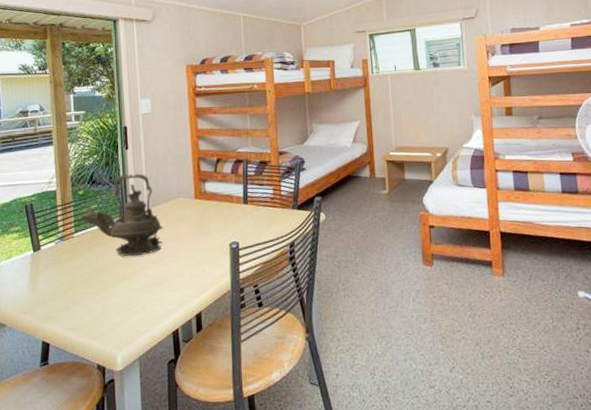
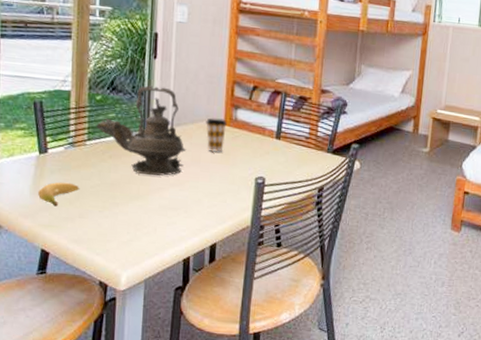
banana: none [34,274,71,299] -> present [37,182,79,207]
coffee cup: none [178,193,198,225] -> present [206,117,228,152]

